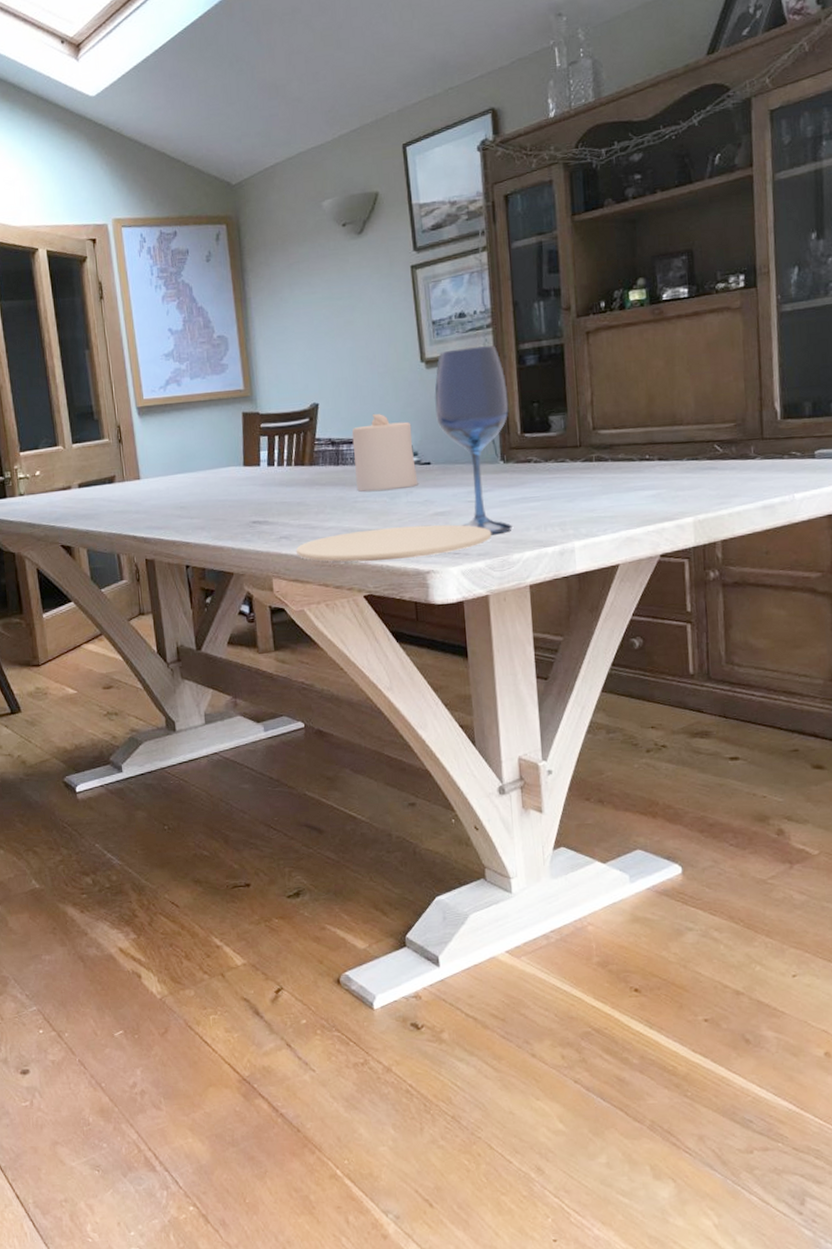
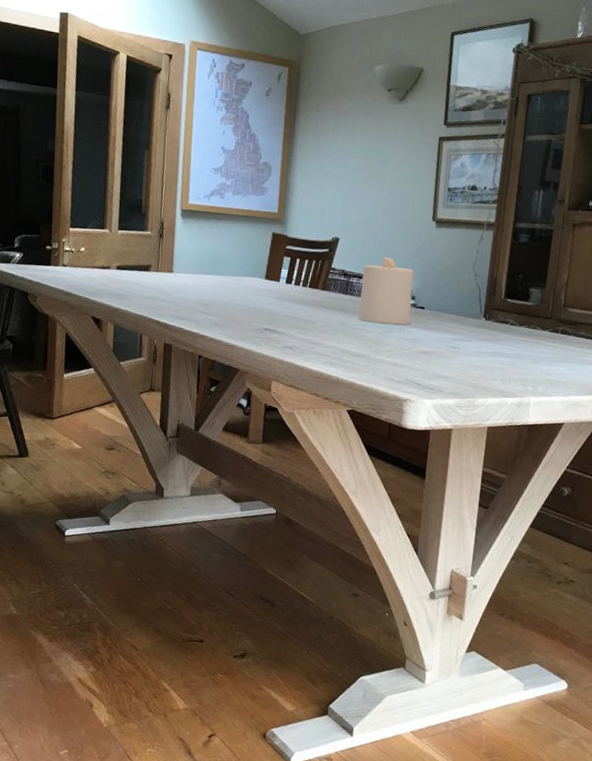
paper plate: present [295,524,492,562] -> none [296,353,465,387]
wineglass: present [434,345,512,534] -> none [436,215,501,379]

